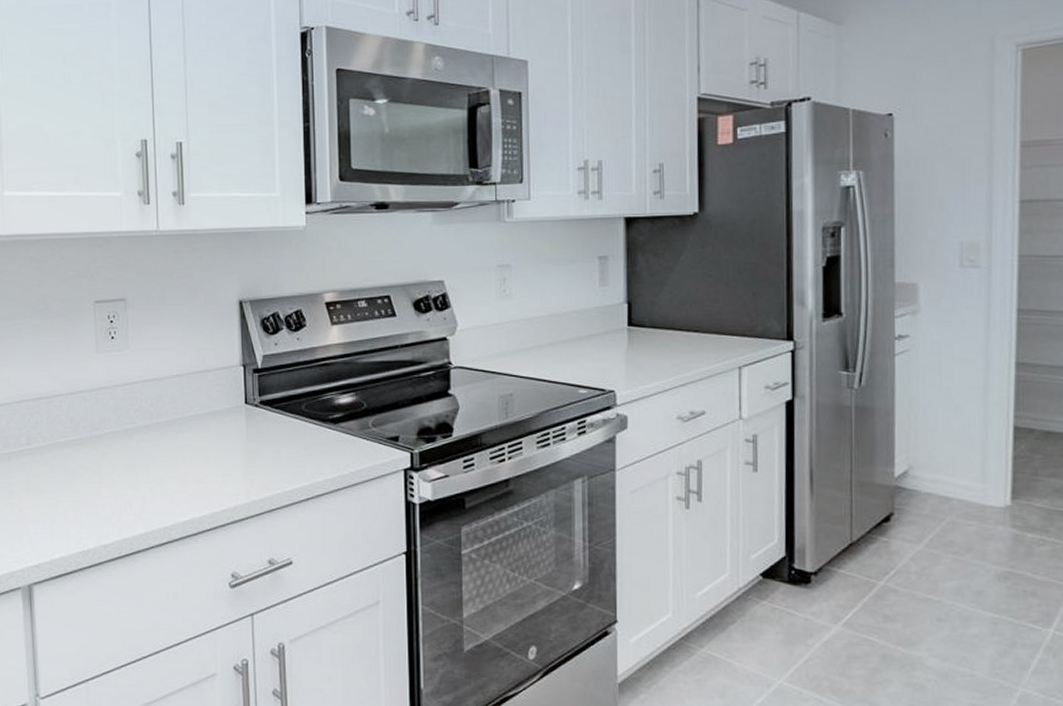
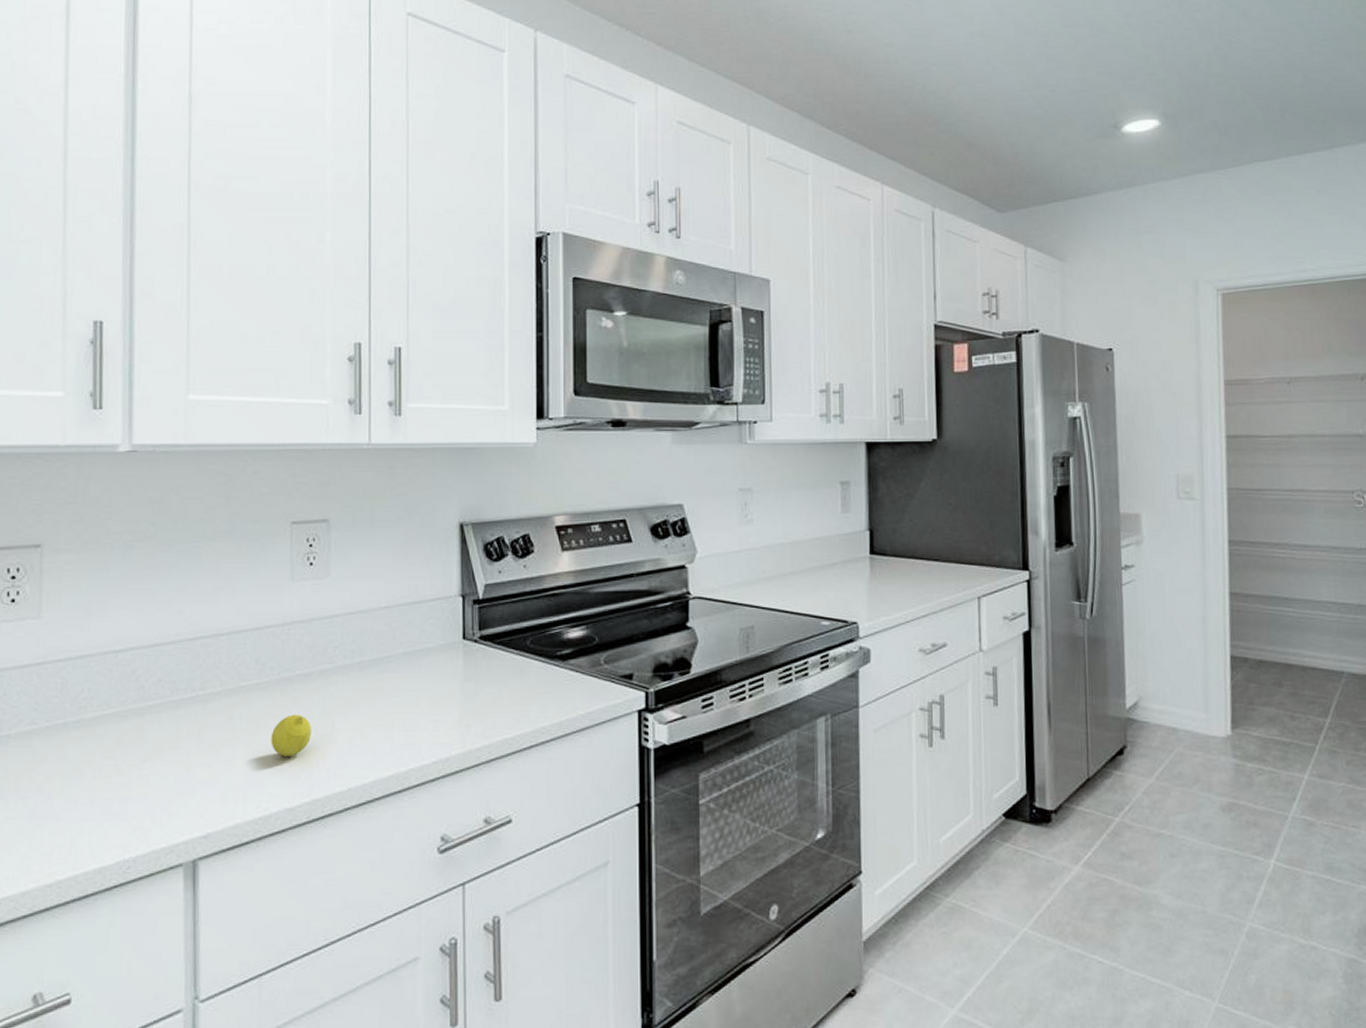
fruit: none [86,466,119,502] -> present [270,714,311,756]

